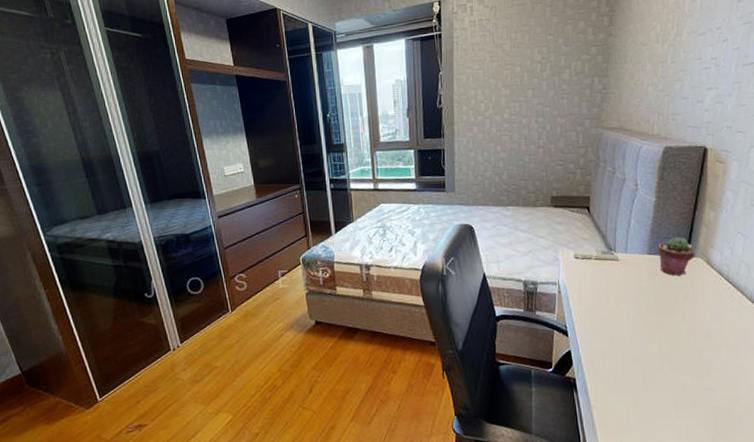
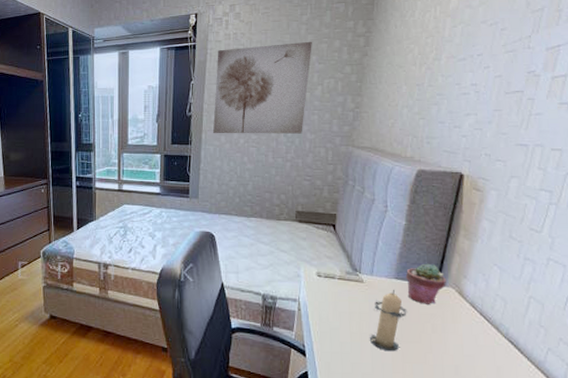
wall art: none [463,24,558,125] -> present [212,41,312,134]
candle: none [627,265,660,324] -> present [370,290,407,352]

